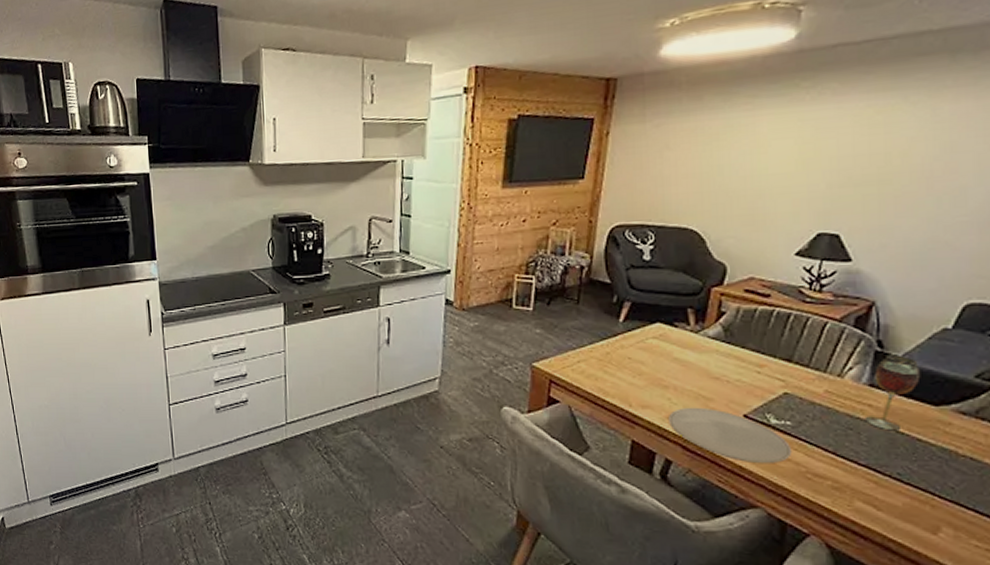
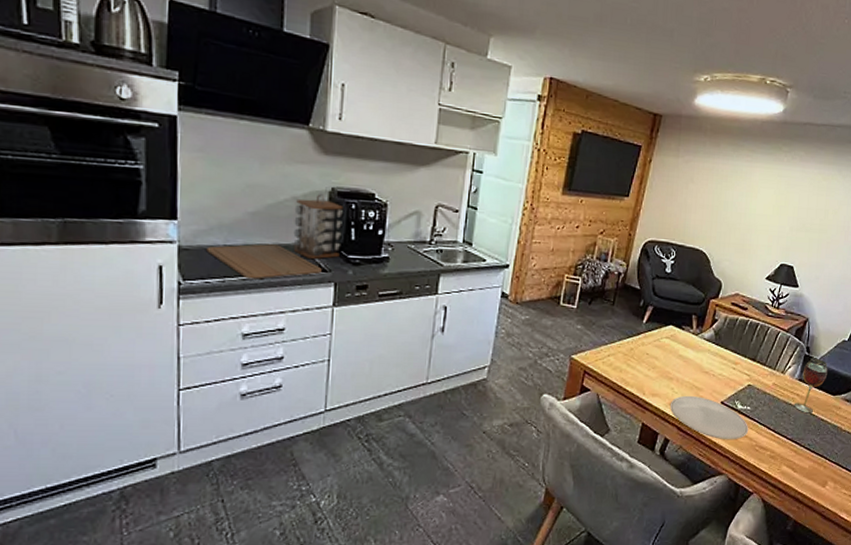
chopping board: none [179,272,272,305] -> present [206,244,322,280]
spice rack: none [244,222,286,282] -> present [293,194,343,259]

